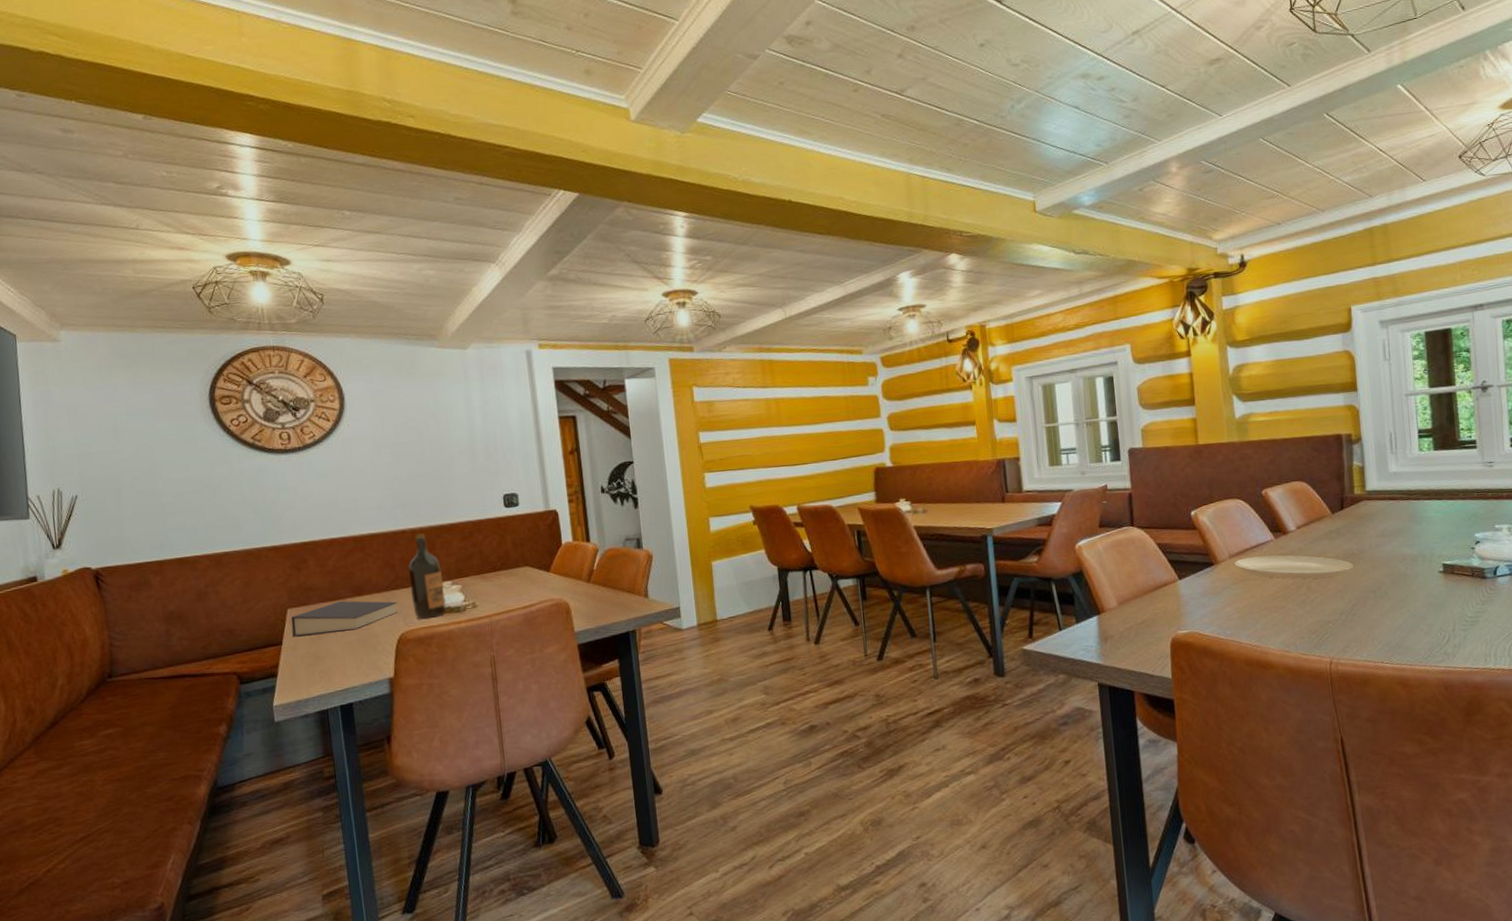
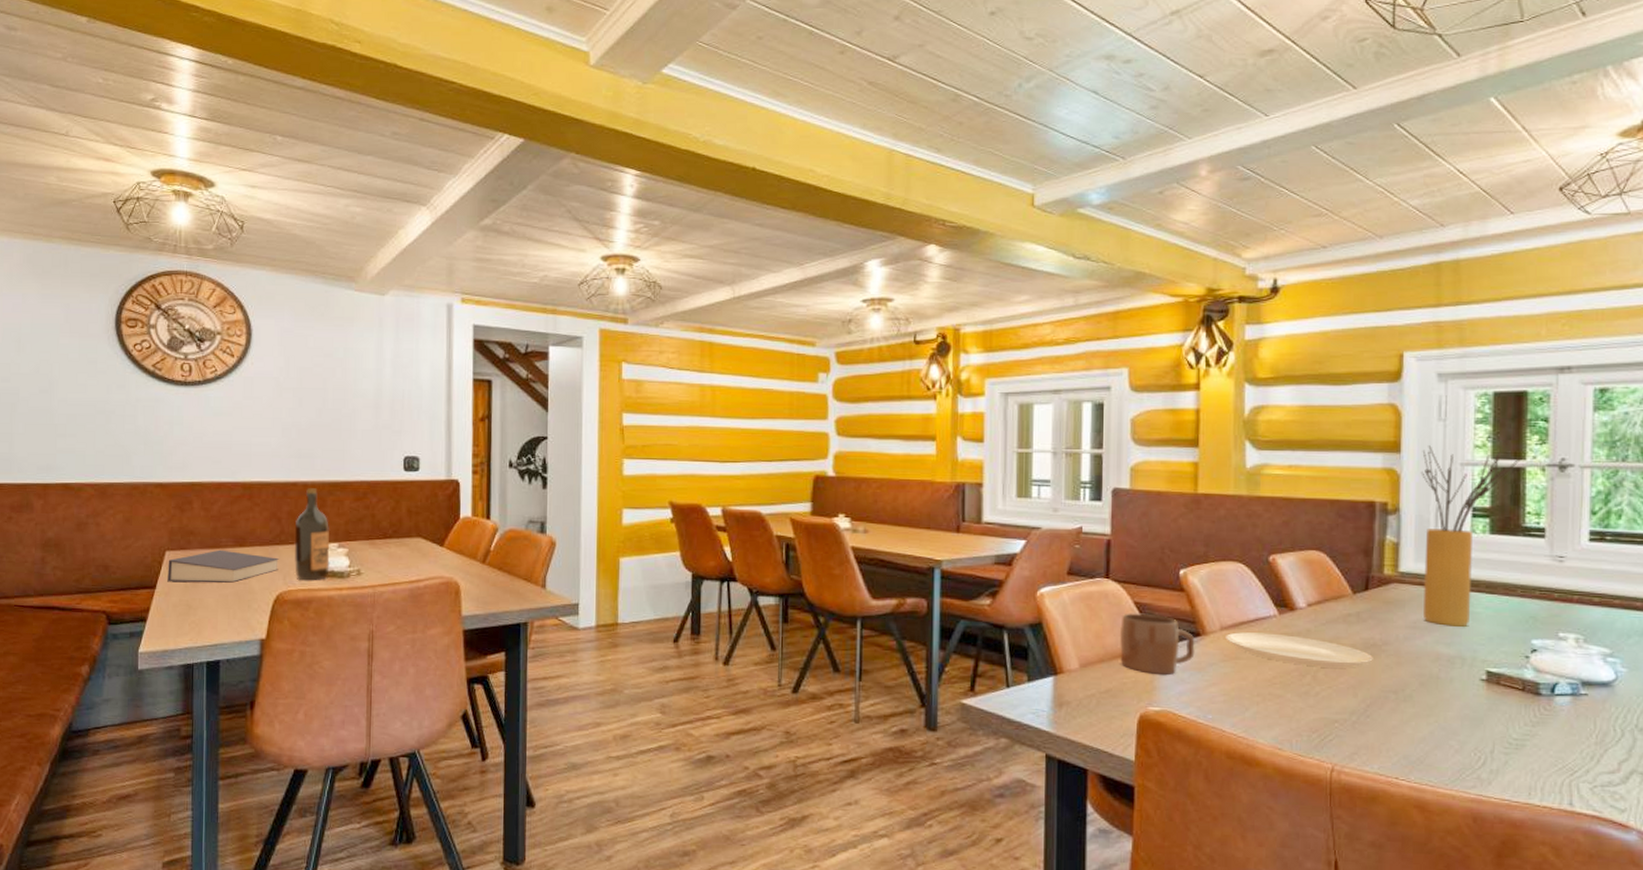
mug: none [1147,552,1211,603] -> present [1120,613,1195,675]
vase: none [1374,381,1453,531] -> present [1420,445,1522,627]

